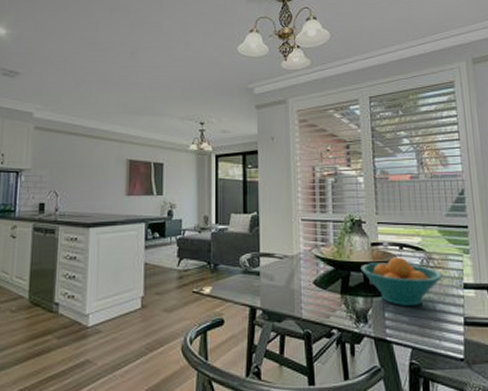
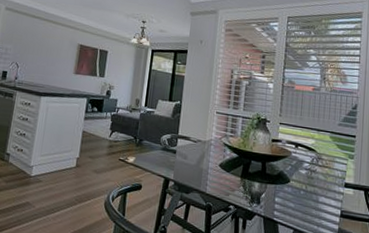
fruit bowl: present [360,257,443,306] -> none [260,153,328,196]

